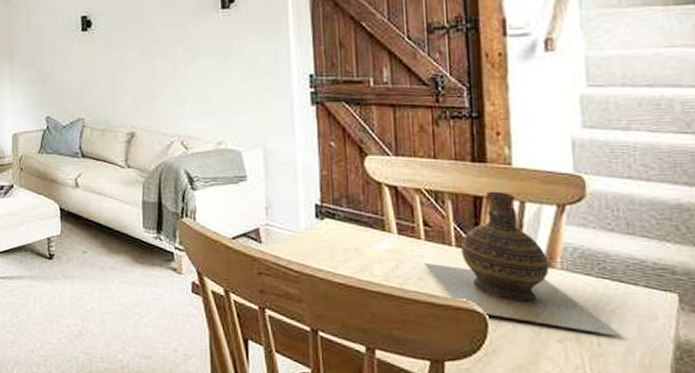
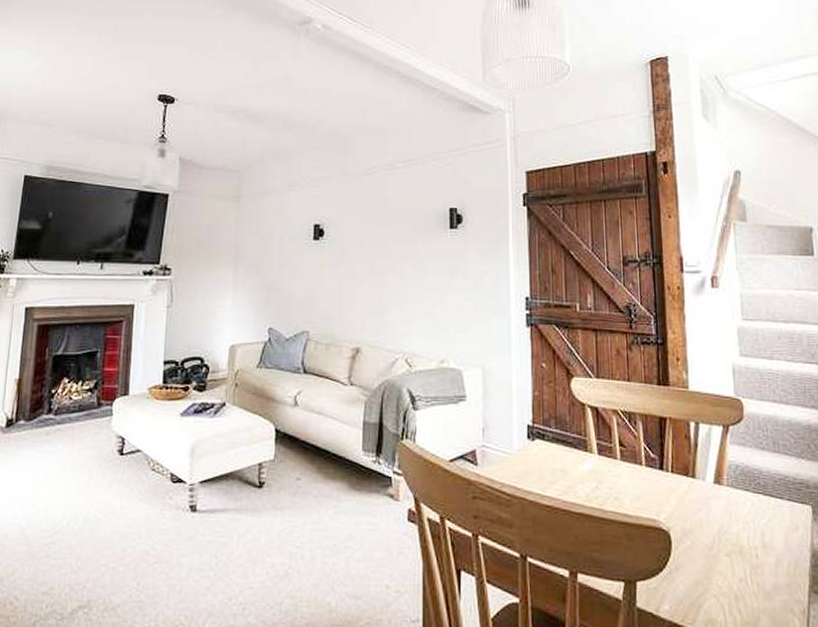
ceramic jug: present [423,191,622,337] -> none [619,412,774,548]

